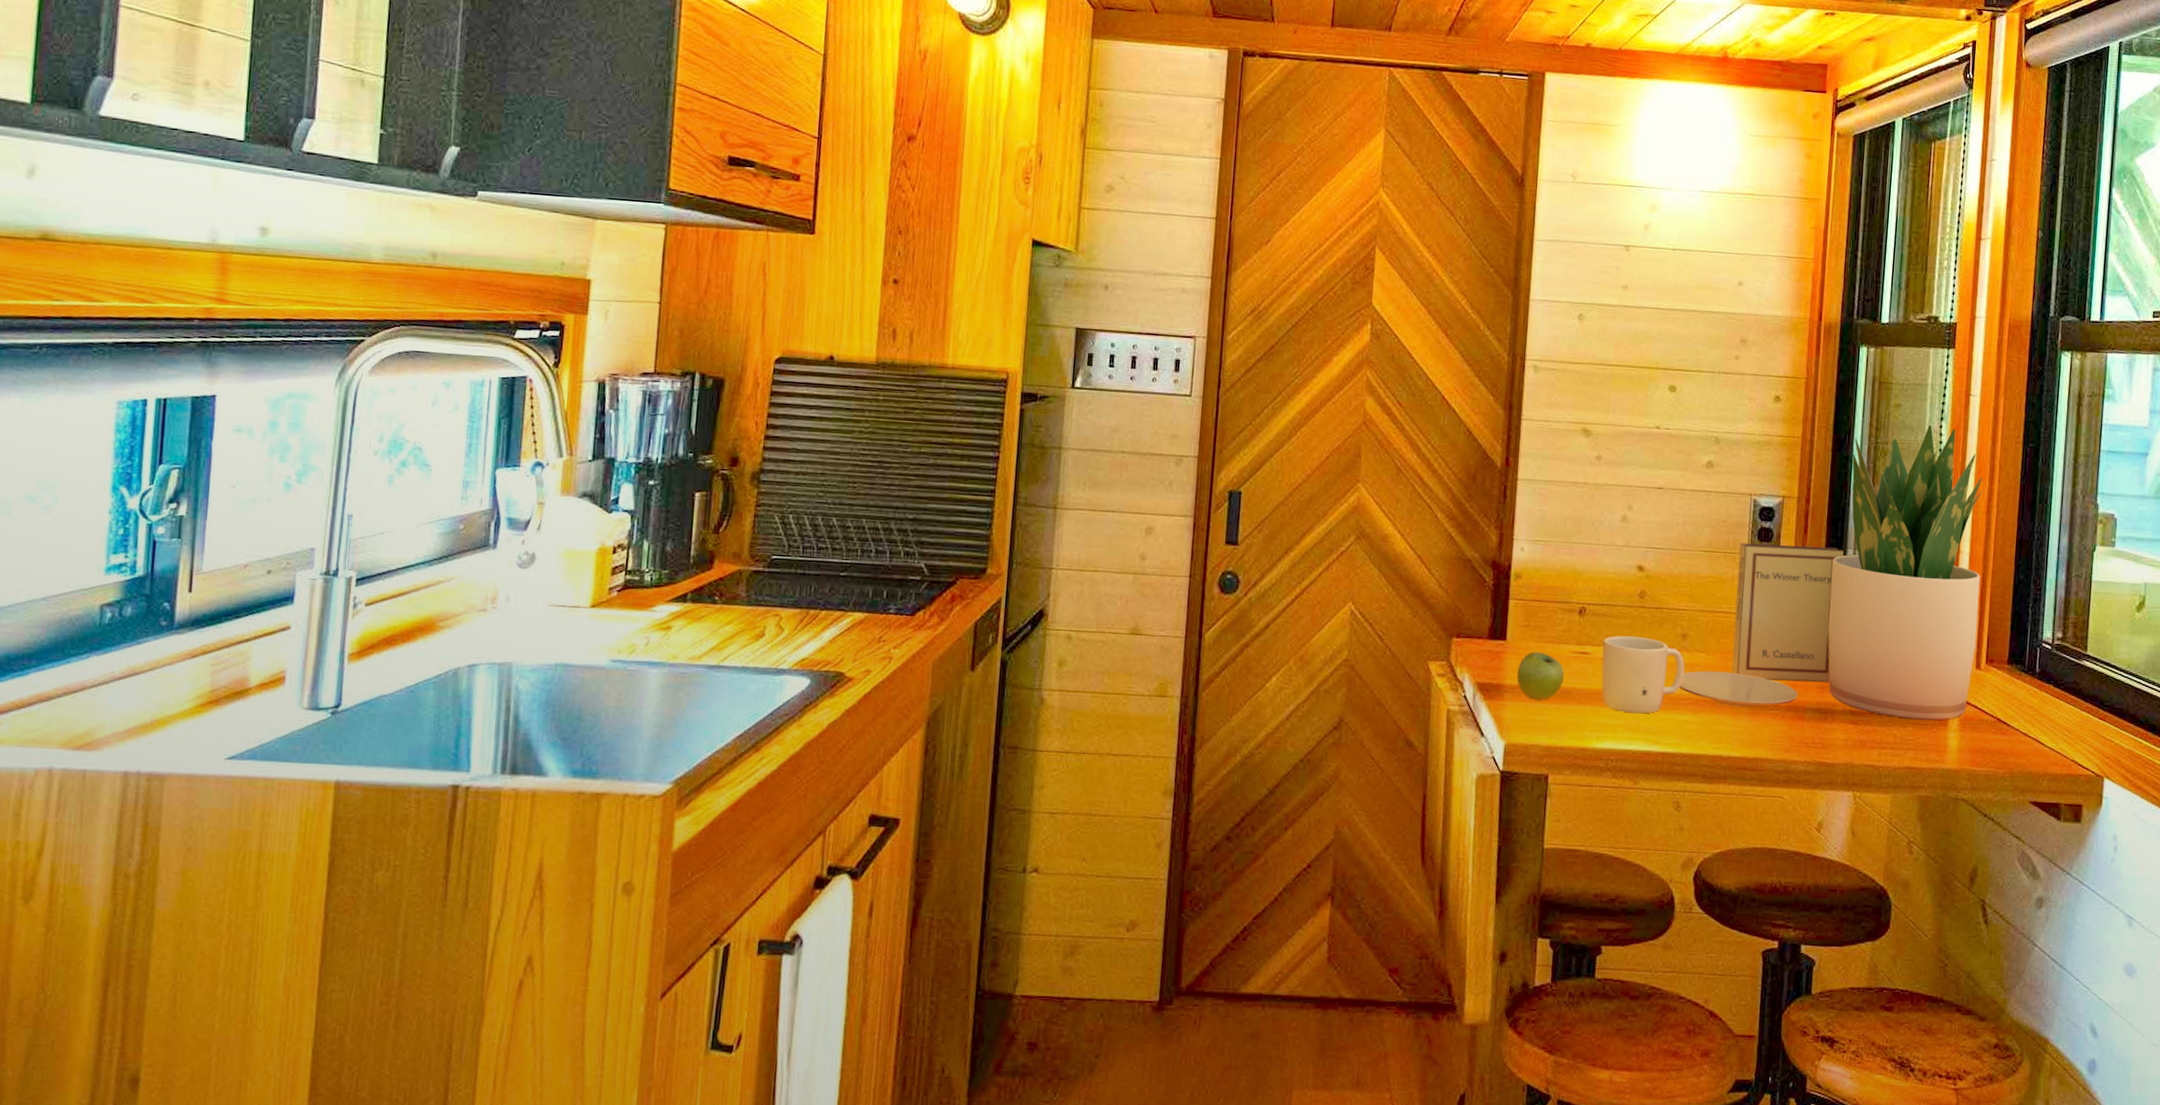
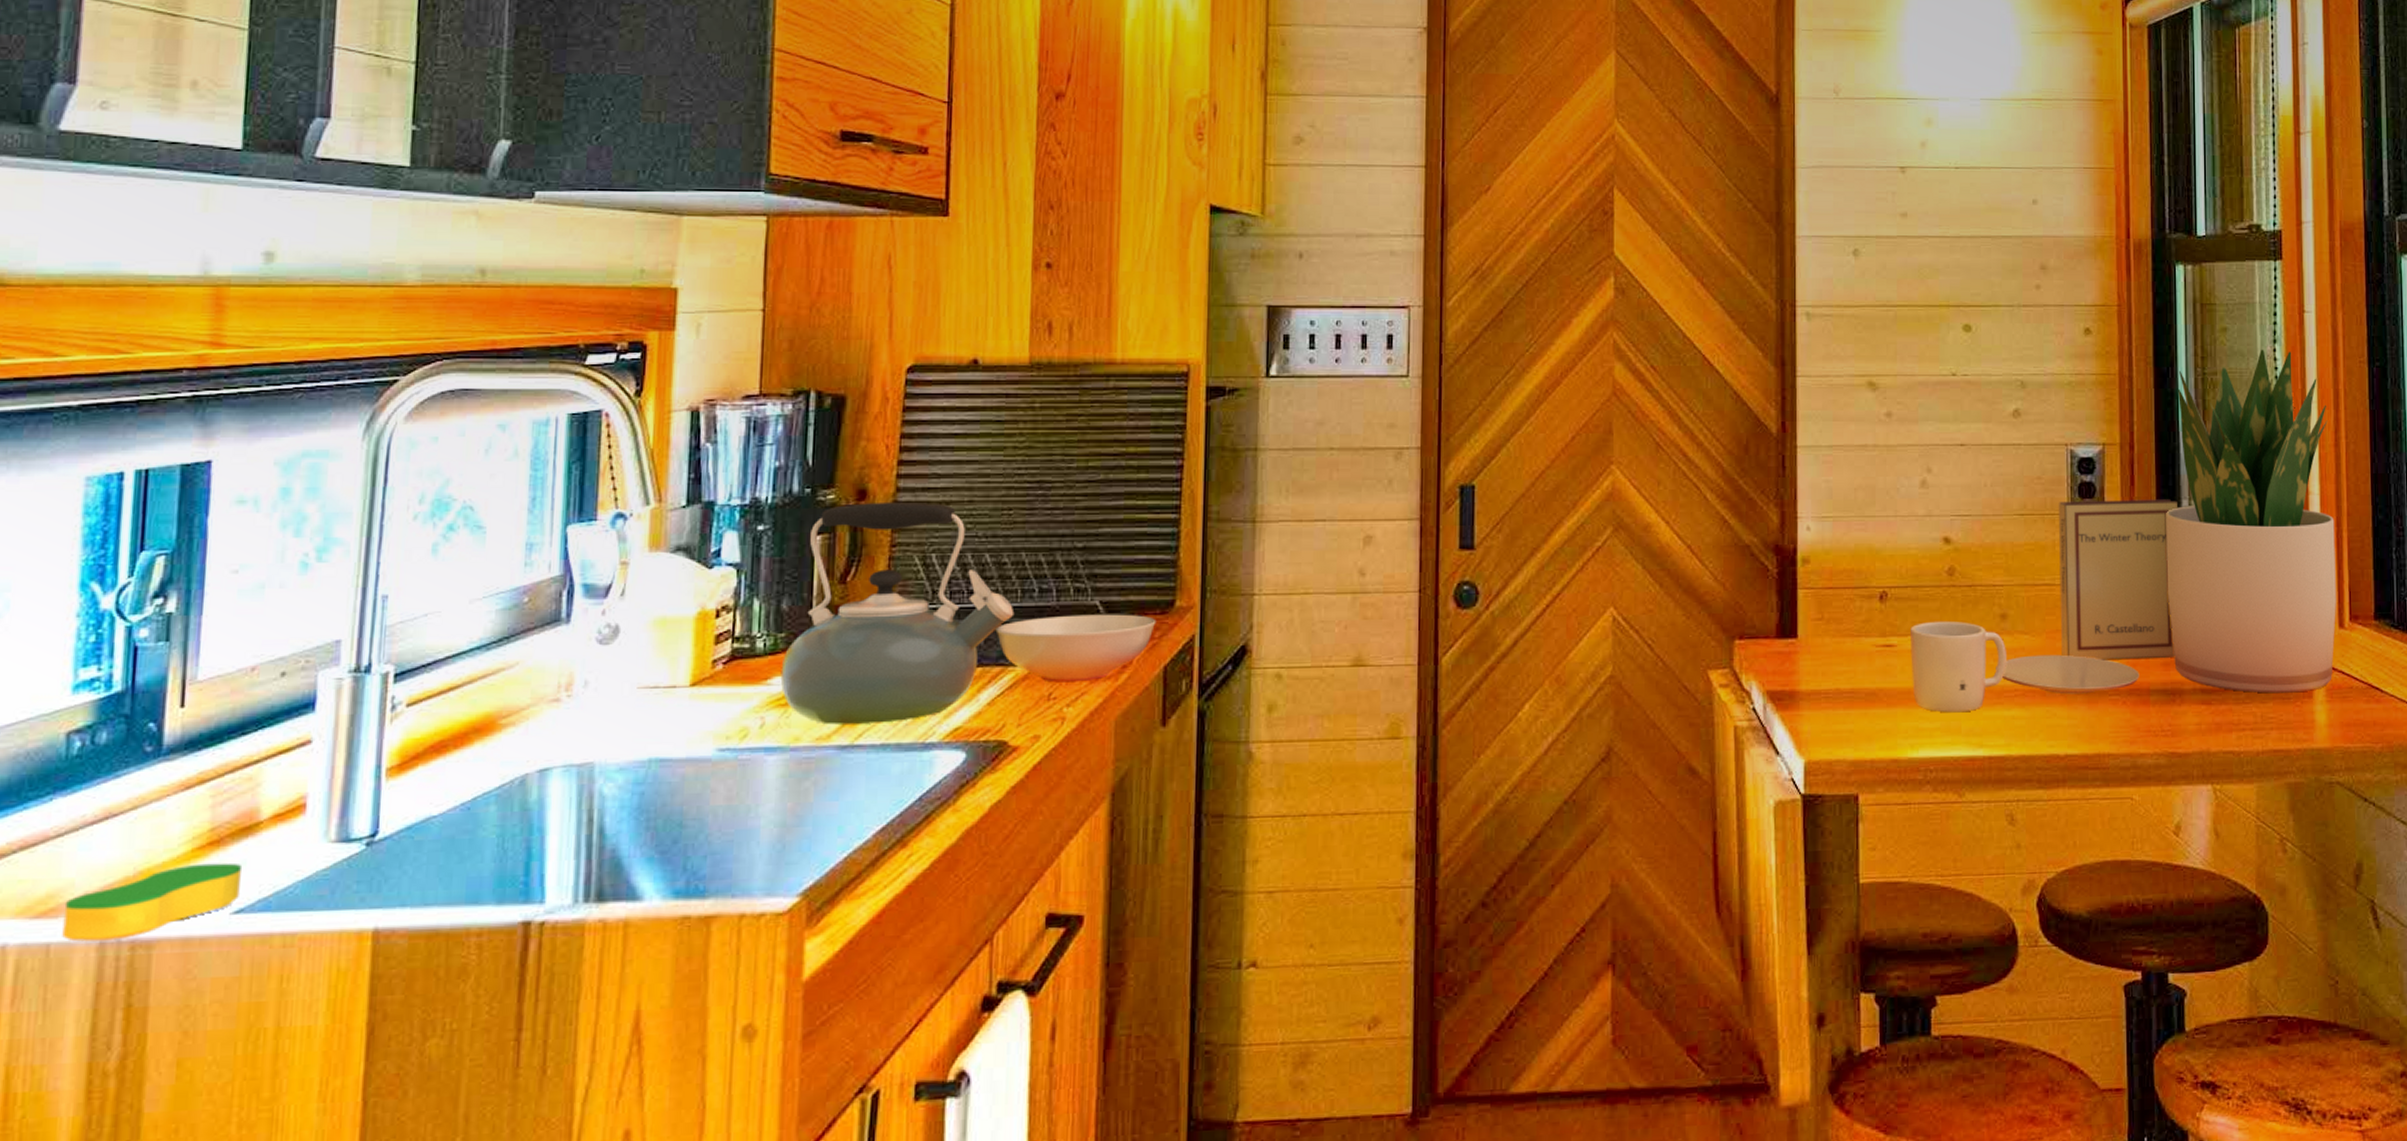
sponge: none [95,717,235,772] -> present [62,863,243,942]
kettle: none [663,468,855,650] -> present [780,501,1015,725]
bowl: none [838,573,971,629] -> present [995,614,1157,683]
fruit: present [1517,651,1565,700] -> none [1813,648,1869,706]

